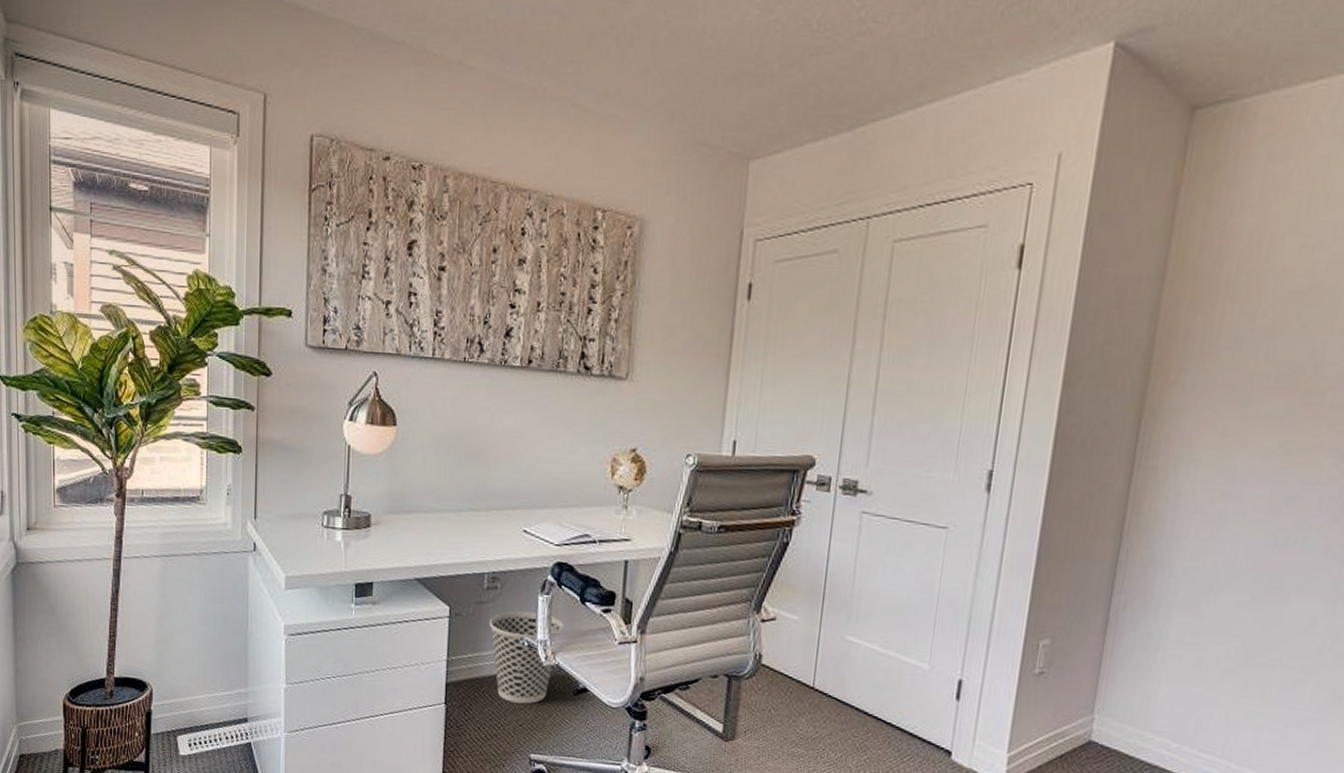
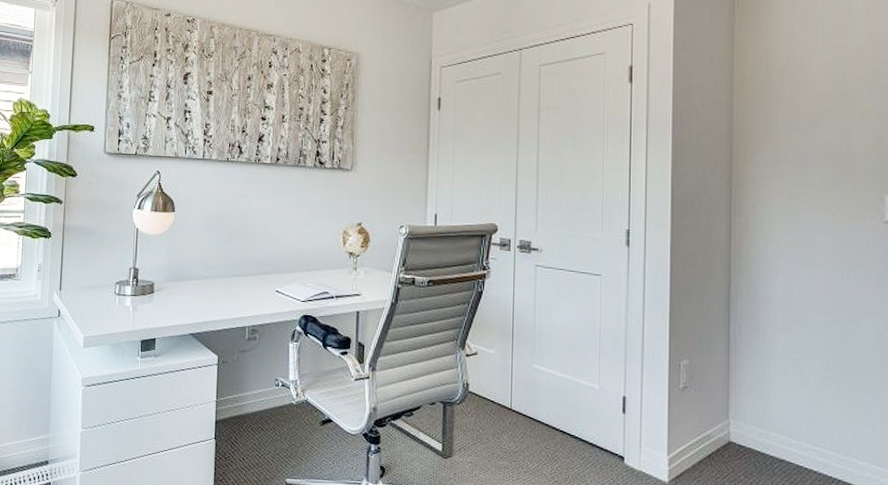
wastebasket: present [488,611,565,704] -> none [250,357,311,435]

